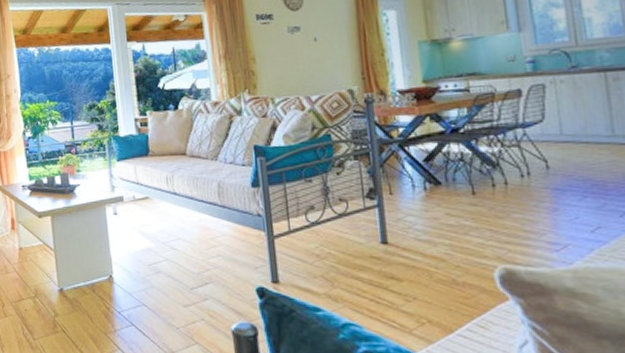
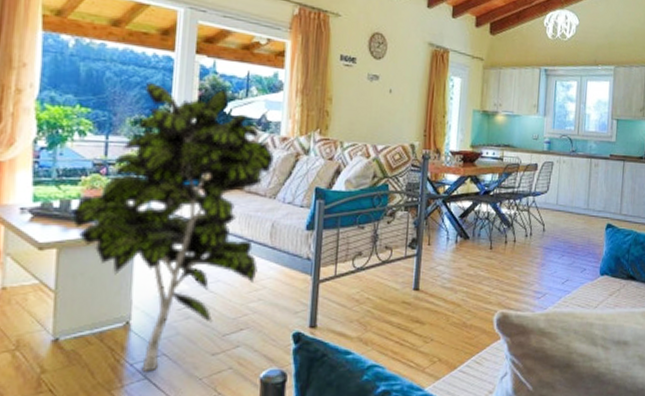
indoor plant: none [56,67,212,320] -> present [72,81,275,372]

